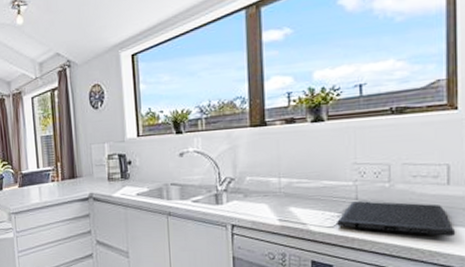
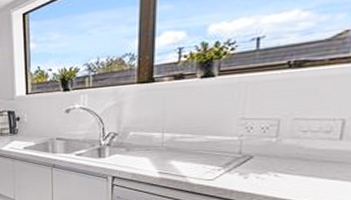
cutting board: present [337,201,456,236] -> none [217,155,342,190]

